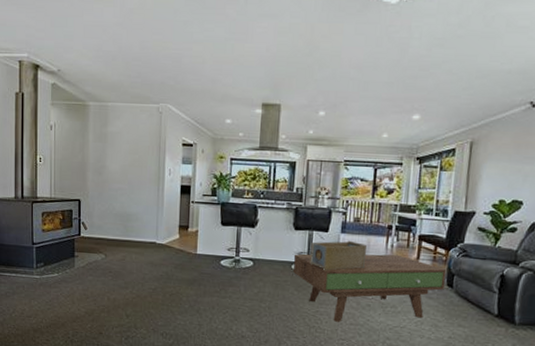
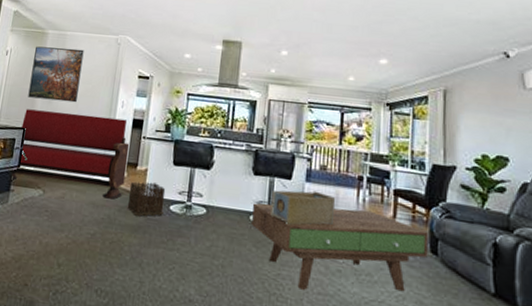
bench: none [73,181,180,258] -> present [10,109,130,199]
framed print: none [78,119,127,173] -> present [28,46,84,103]
basket: none [182,241,216,271] -> present [127,181,166,217]

